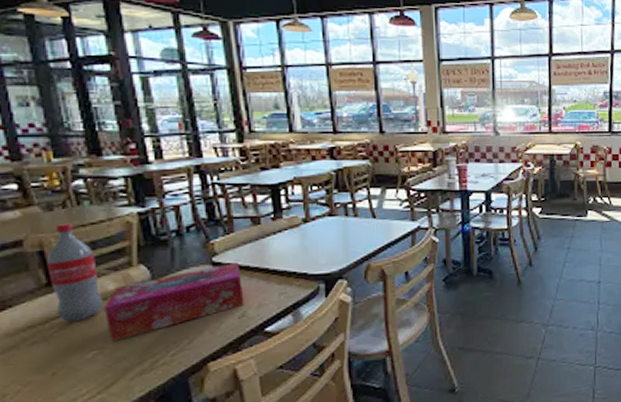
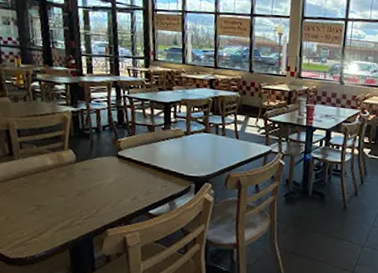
pop: present [47,222,103,322] -> none [10,112,43,184]
tissue box: present [104,262,244,342] -> none [43,157,137,202]

